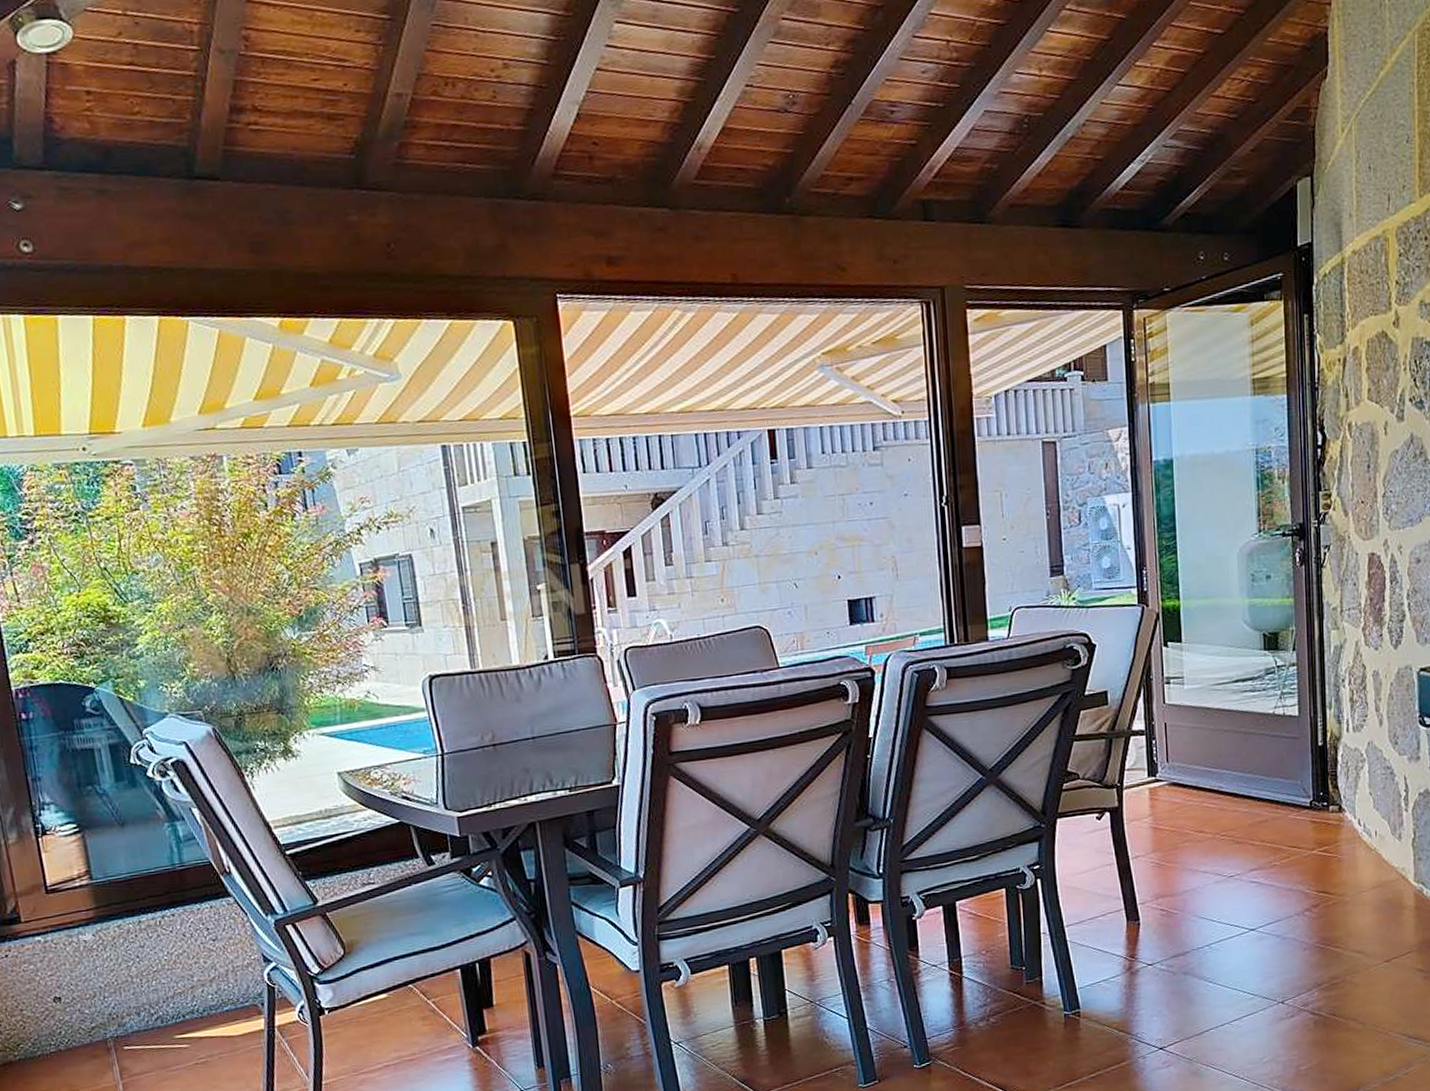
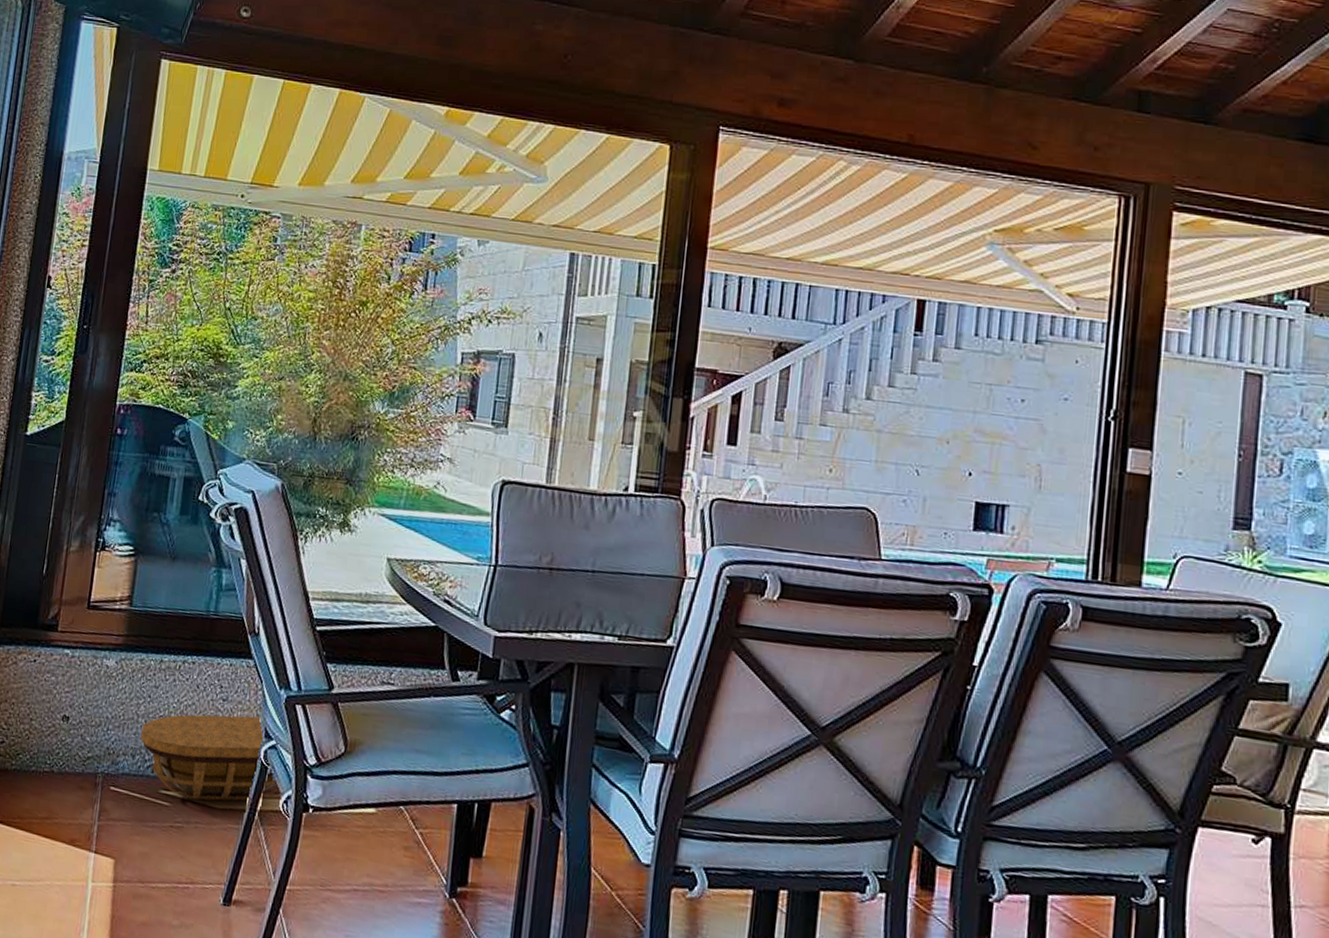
basket: none [138,945,292,1036] -> present [140,714,280,801]

